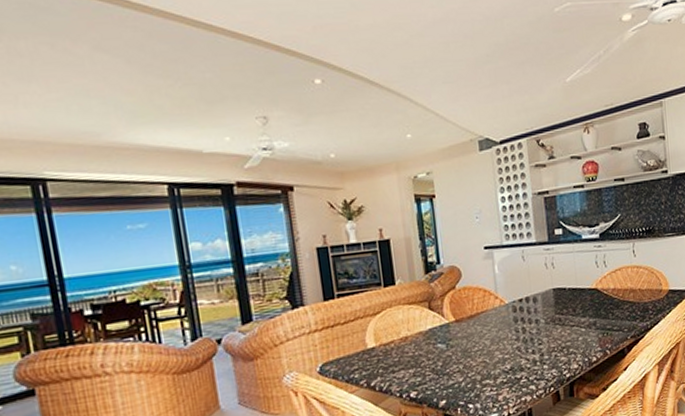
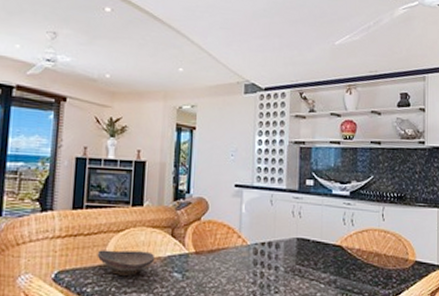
decorative bowl: none [357,328,417,357] -> present [97,250,155,275]

